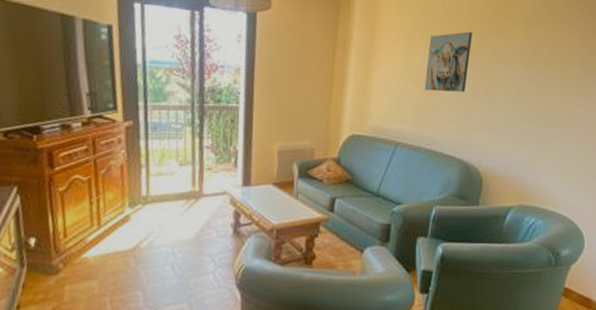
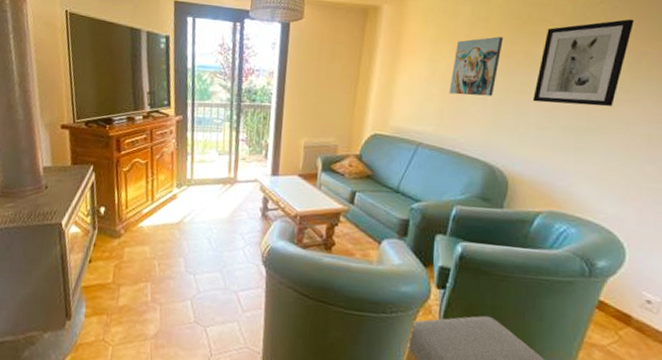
wall art: none [502,16,583,101] -> present [533,19,634,107]

